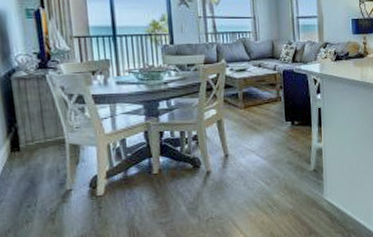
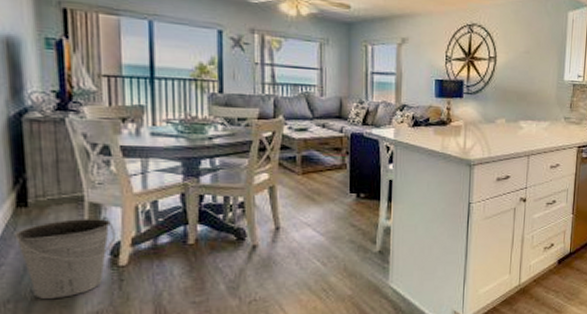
bucket: none [10,154,93,227] -> present [14,216,115,299]

